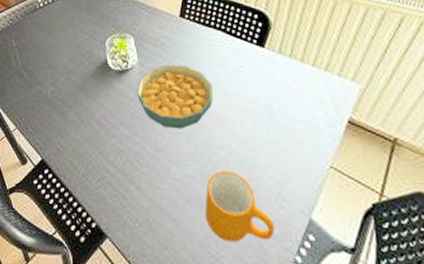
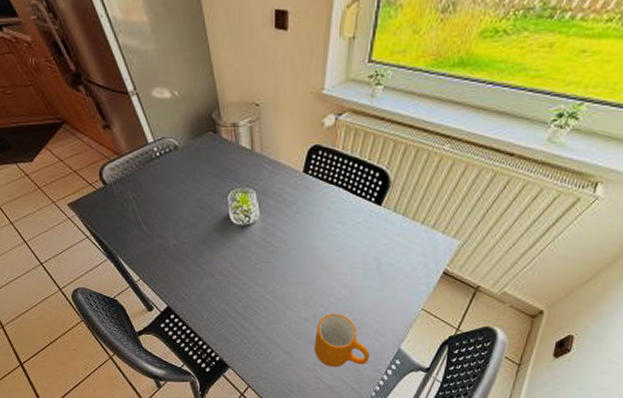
cereal bowl: present [137,65,213,129] -> none [258,220,330,279]

